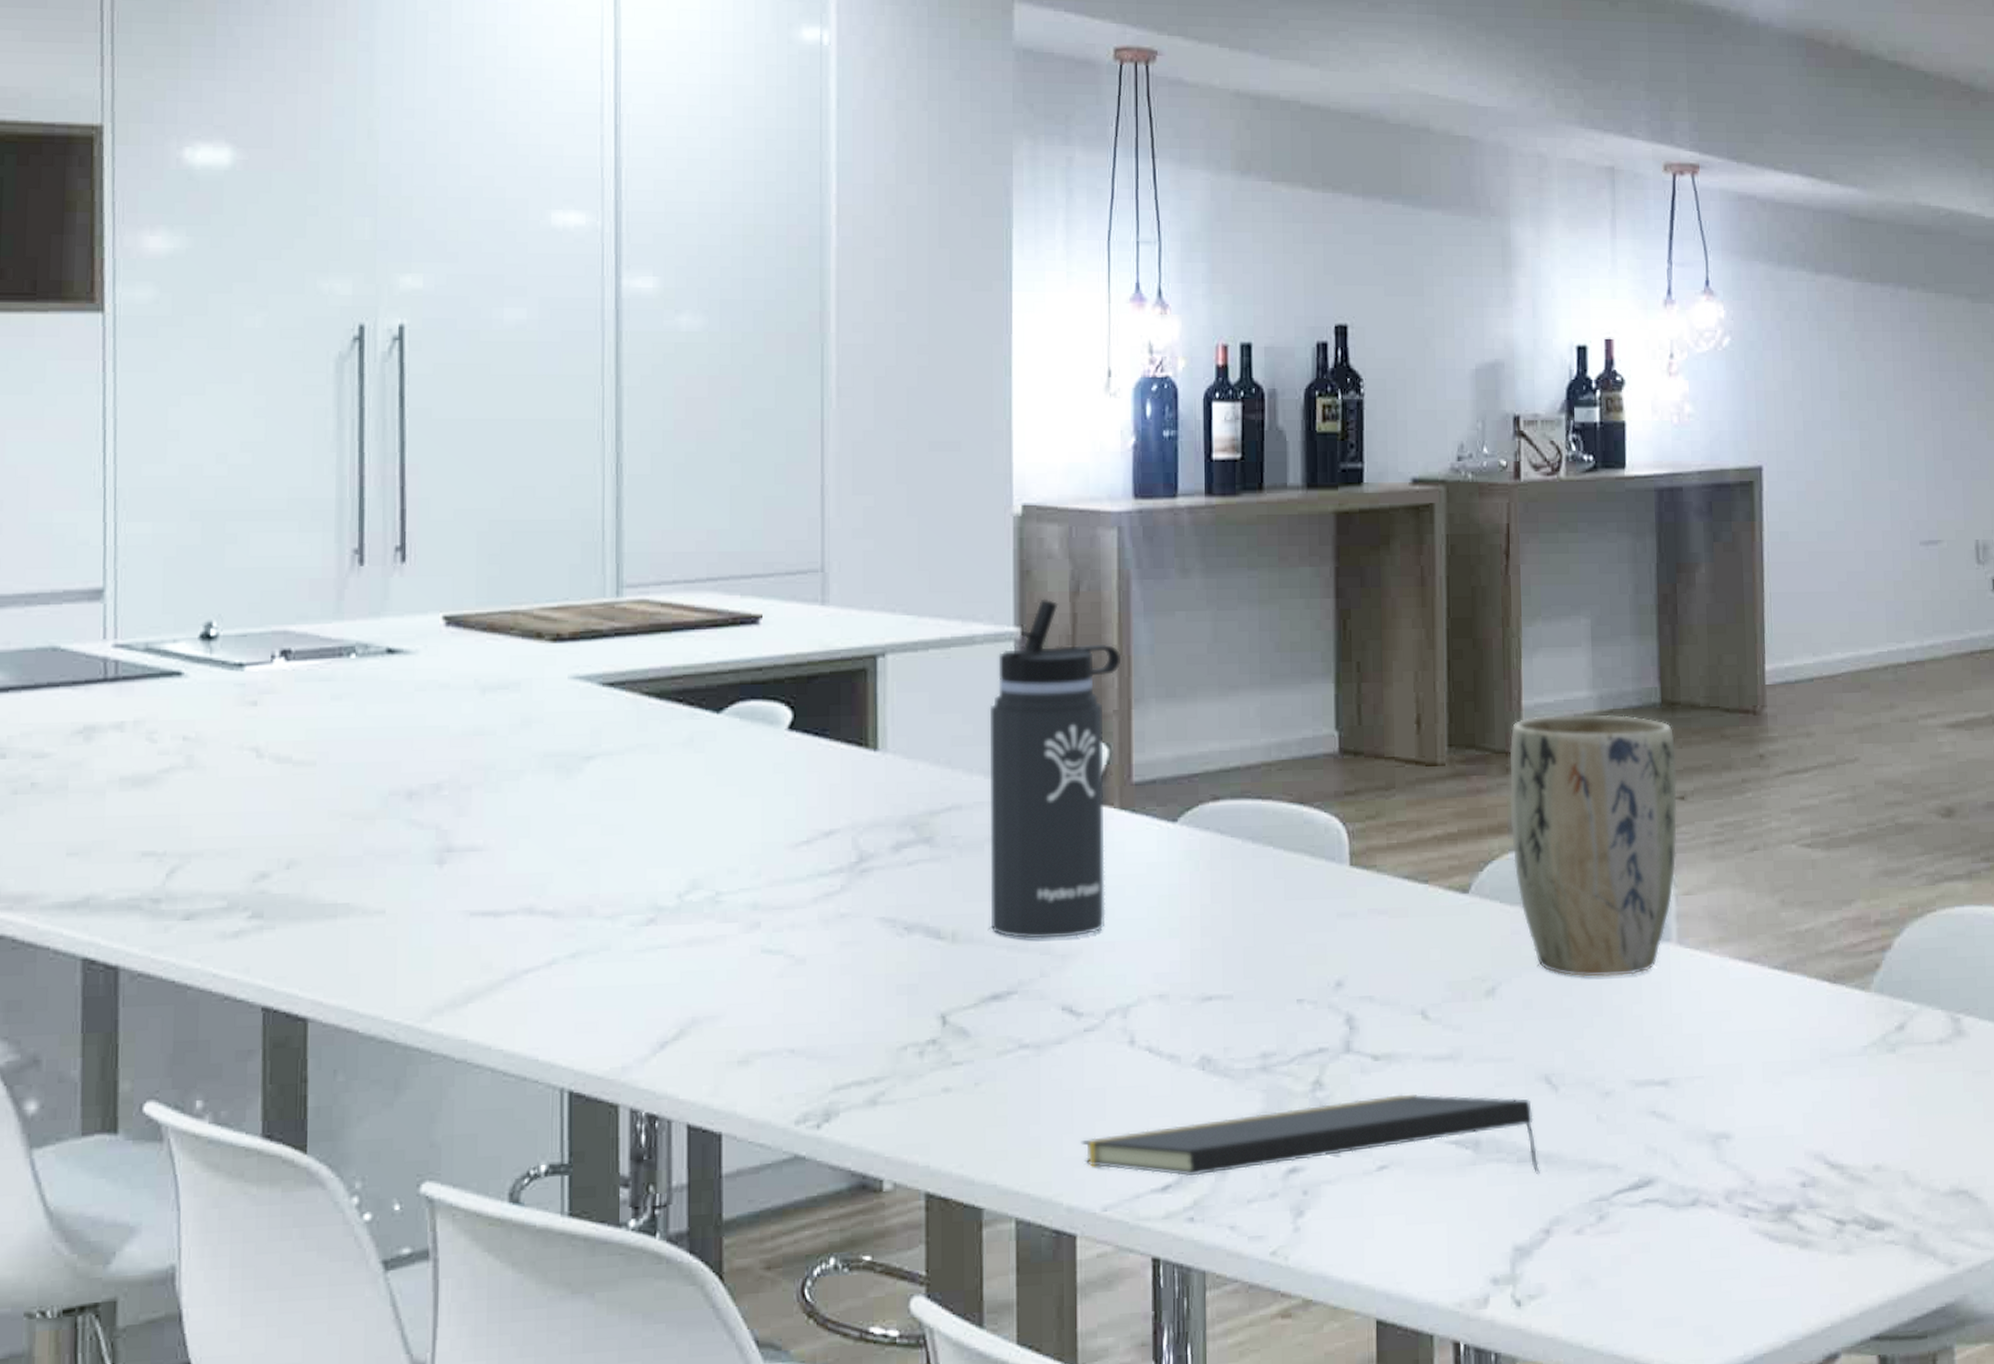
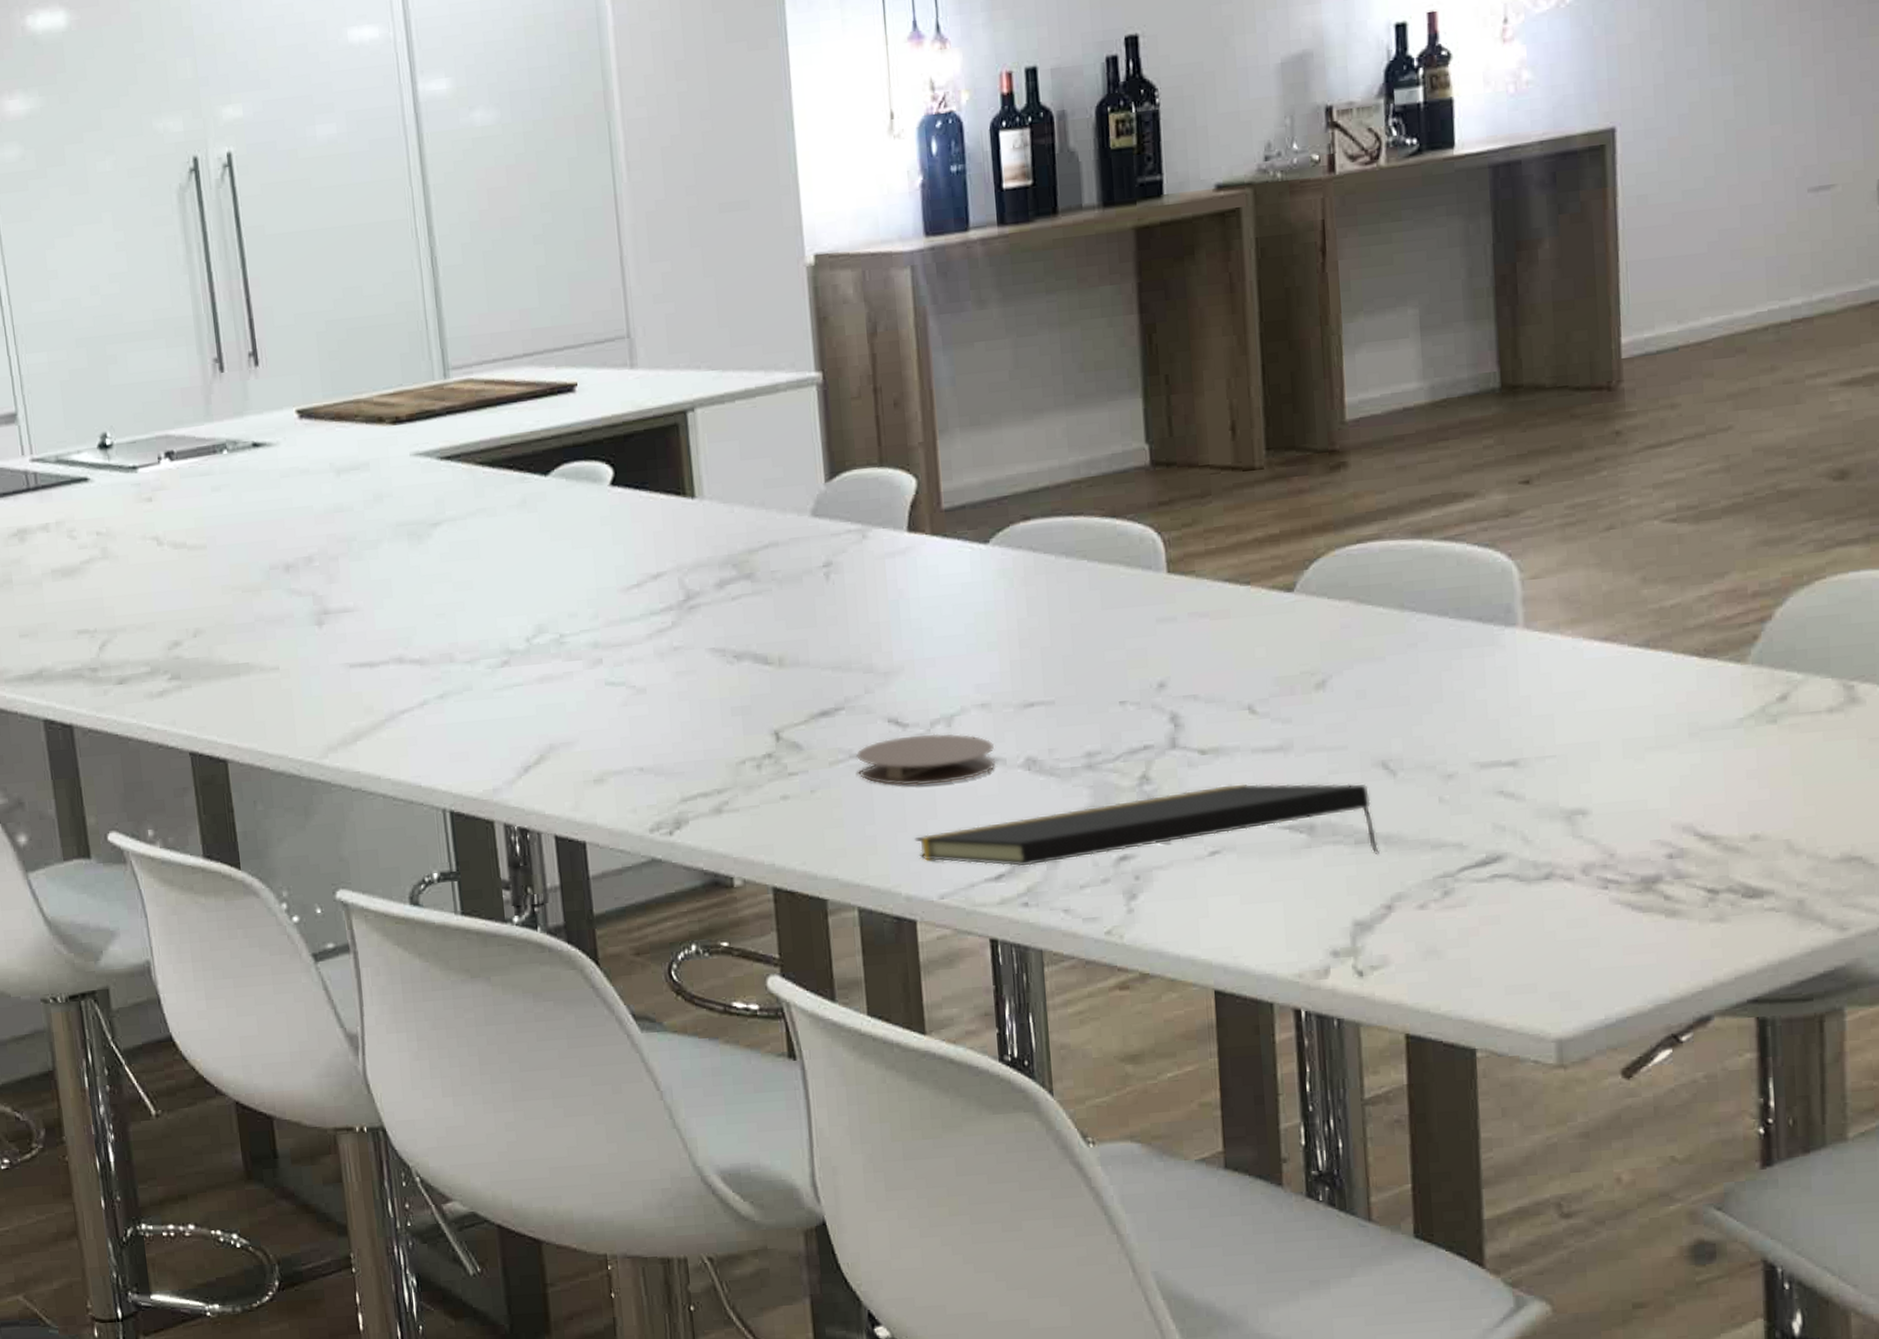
thermos bottle: present [989,598,1122,939] -> none [797,342,924,660]
coaster: none [1025,1025,1170,1082] -> present [855,733,996,786]
plant pot: present [1509,715,1678,977] -> none [1332,403,1522,666]

